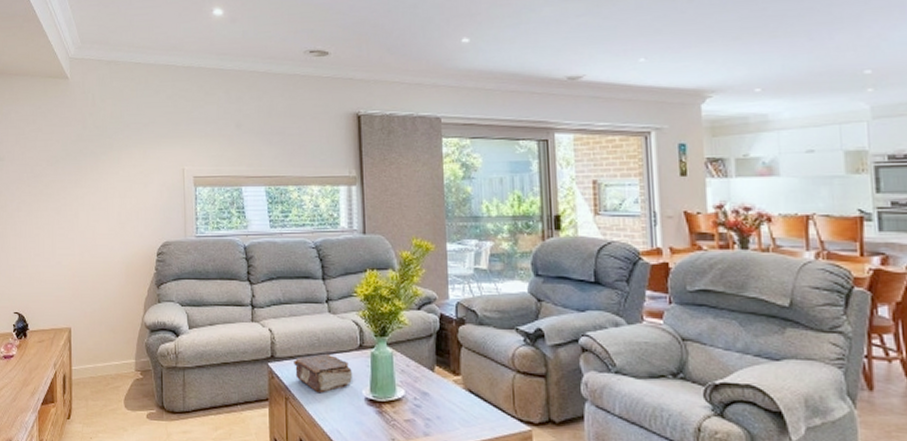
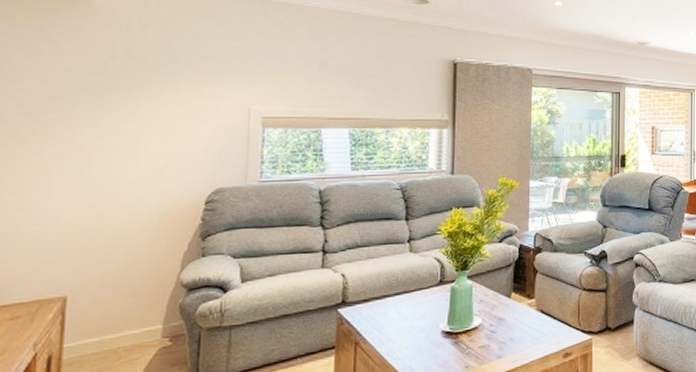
book: present [294,353,353,394] -> none [367,292,431,333]

